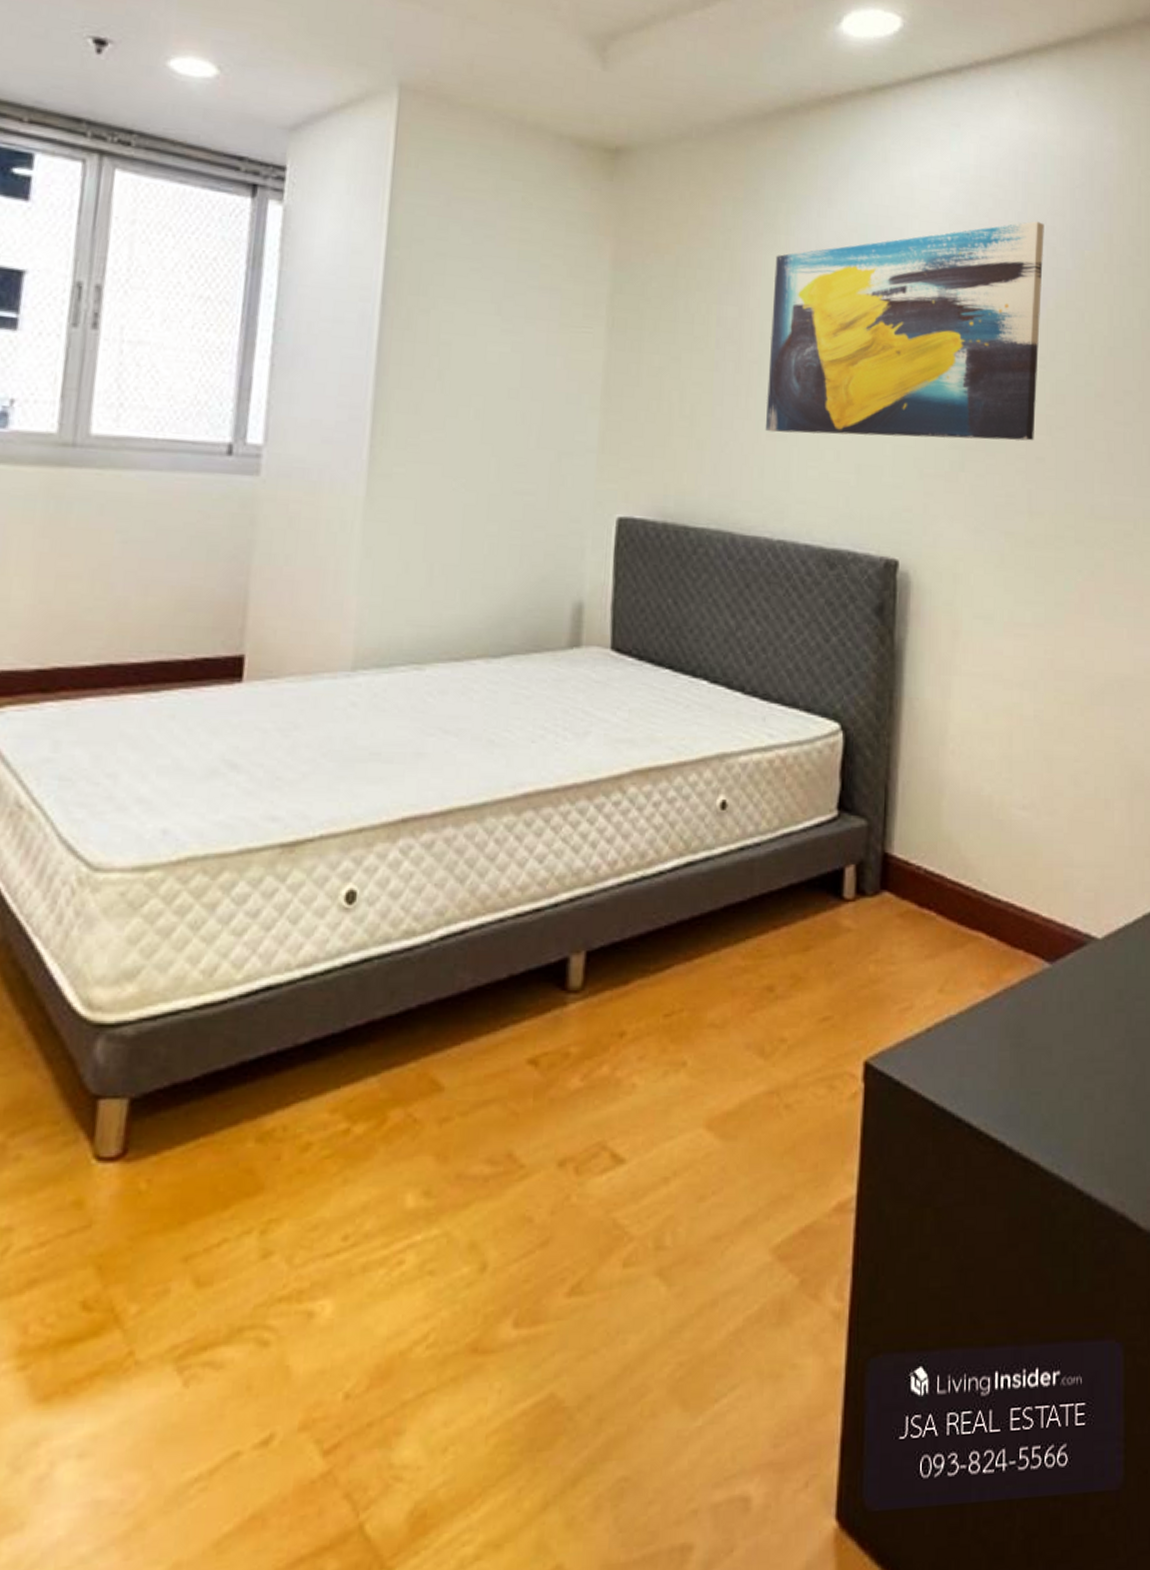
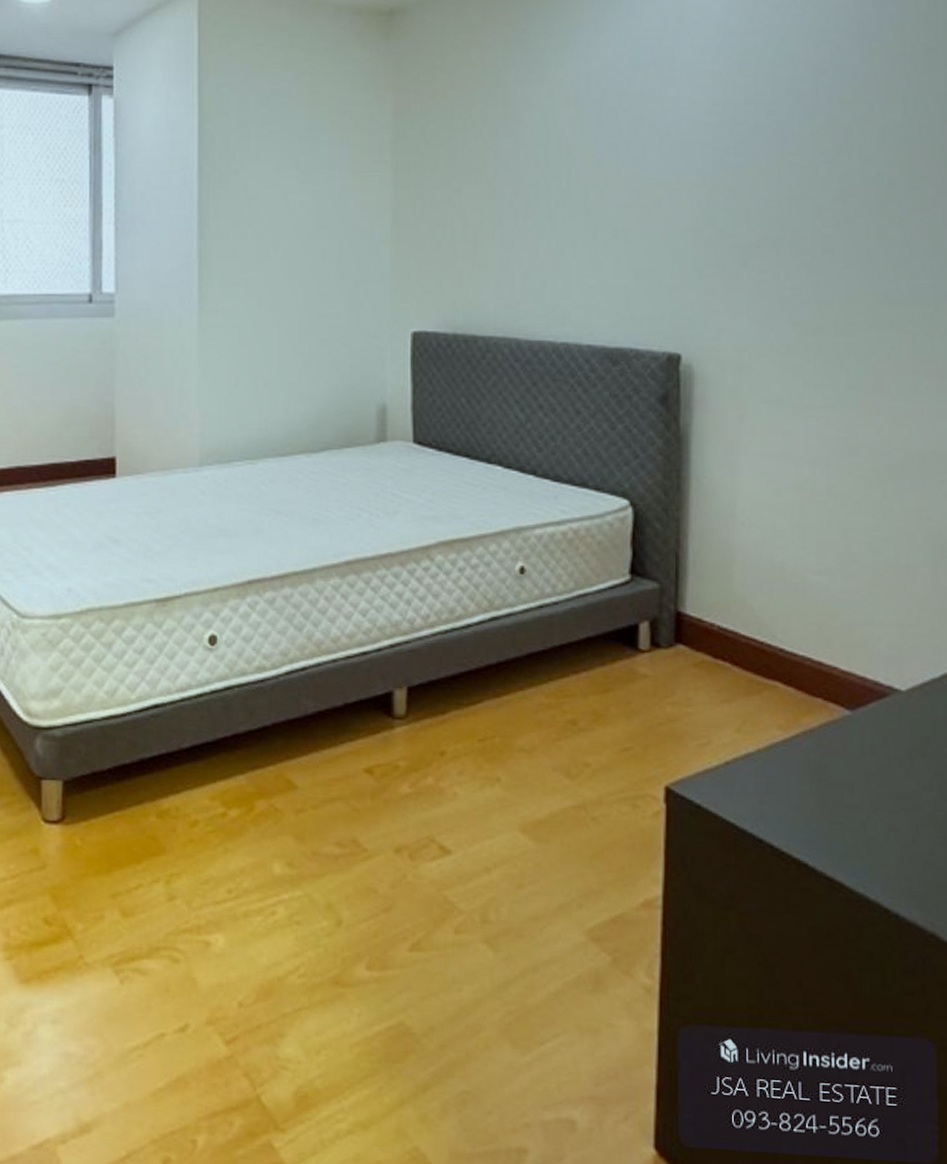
wall art: present [765,221,1044,441] -> none [544,21,827,248]

